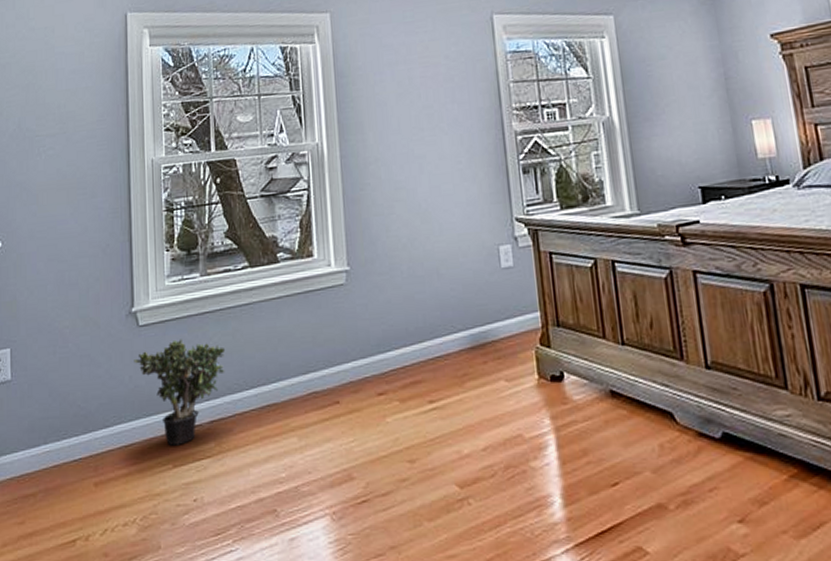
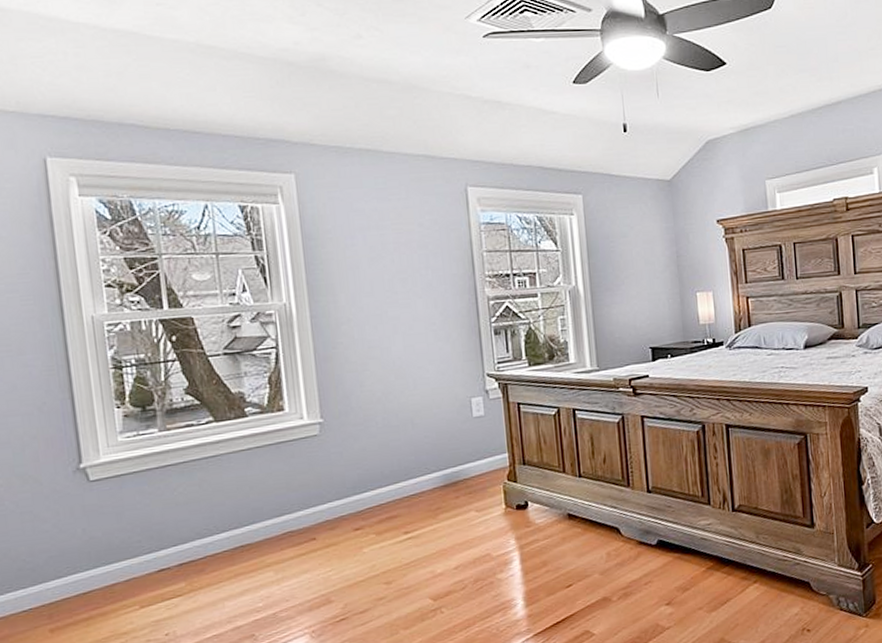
potted plant: present [134,339,226,446] -> none [86,491,193,589]

